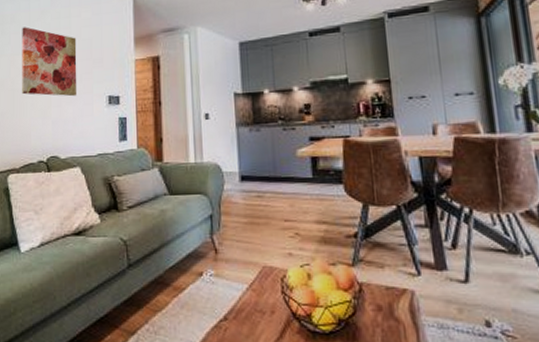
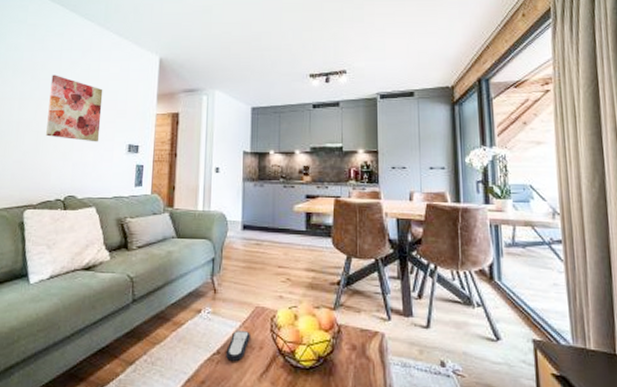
remote control: none [234,294,260,327] -> present [226,331,250,361]

